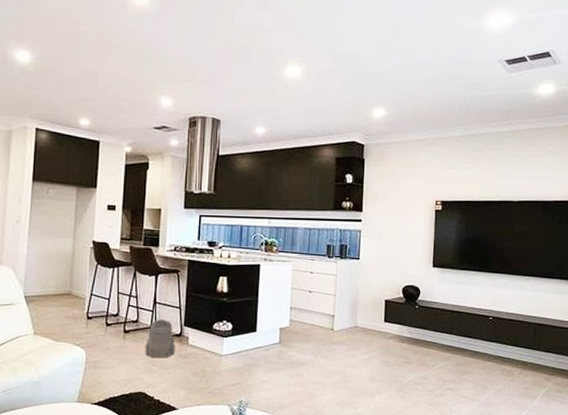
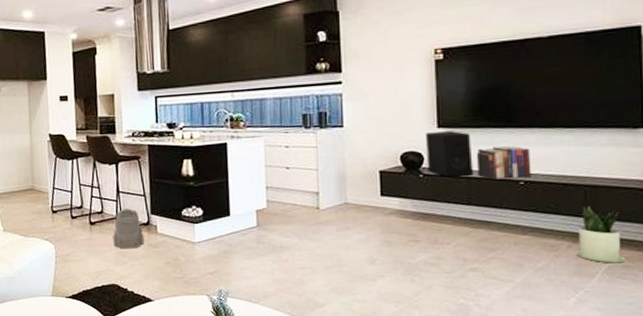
speaker: none [422,270,457,309] -> present [425,131,473,177]
books: none [459,287,499,314] -> present [476,146,531,180]
planter: none [523,341,559,388] -> present [574,206,626,263]

